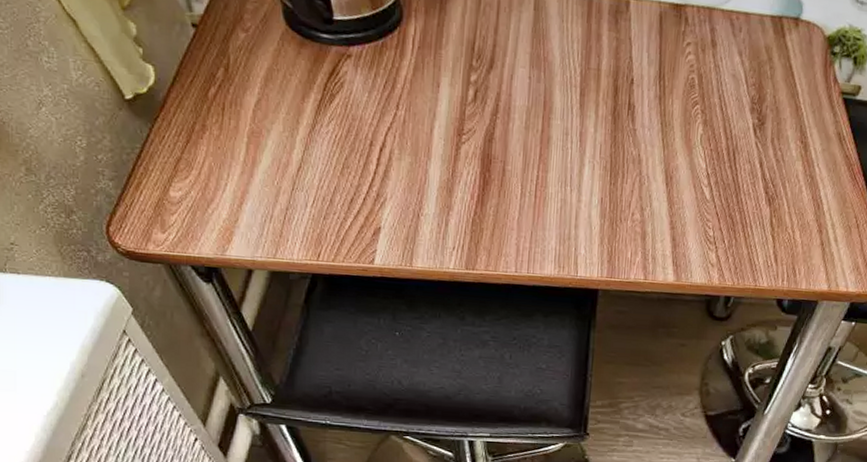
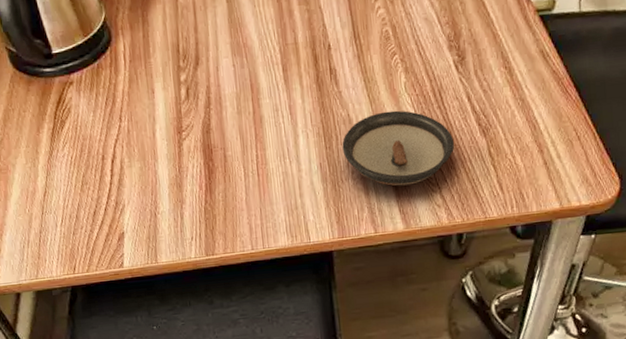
saucer: none [626,159,739,239] -> present [342,110,455,186]

